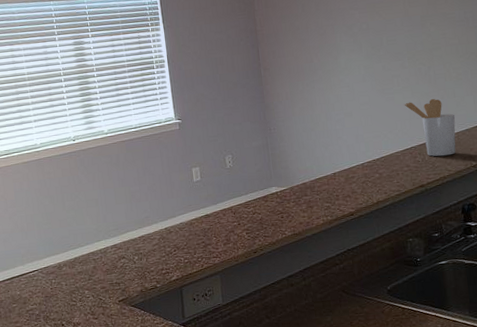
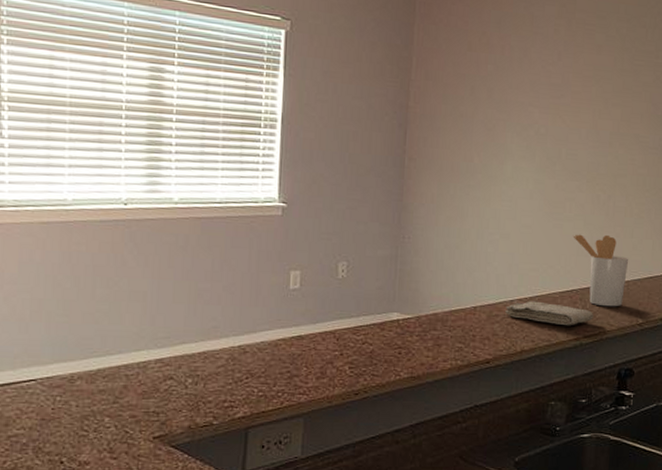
washcloth: none [359,160,433,177] -> present [505,301,593,326]

